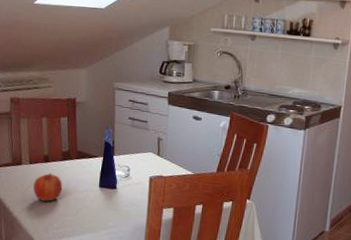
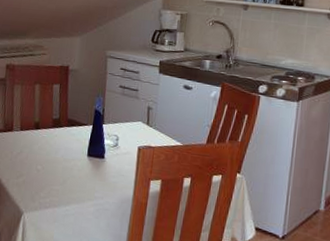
fruit: present [33,173,63,202] -> none [22,140,52,170]

